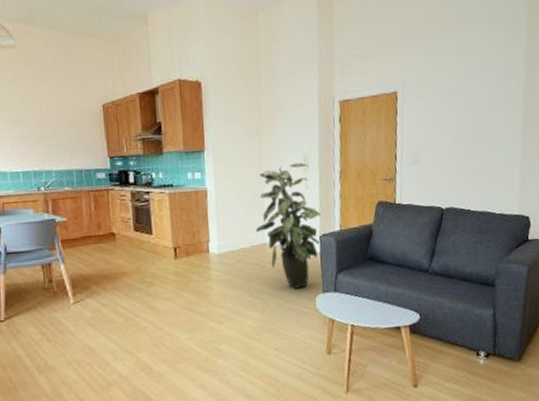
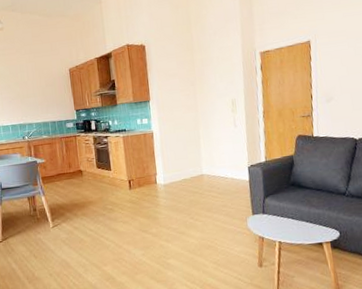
indoor plant: present [256,162,322,289] -> none [194,106,250,212]

